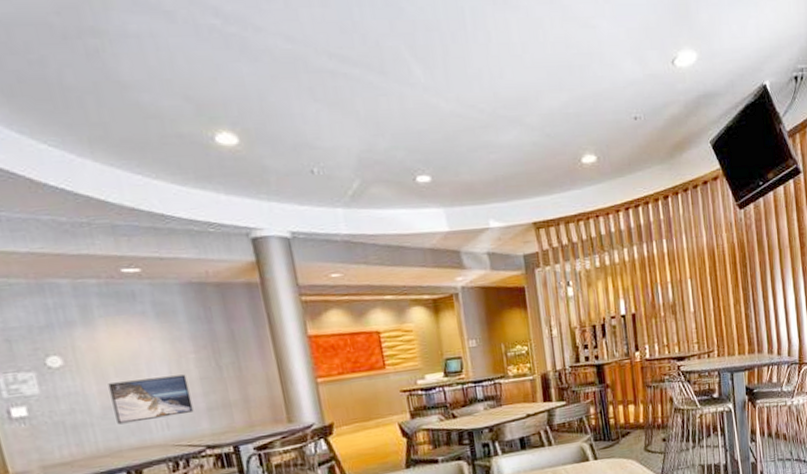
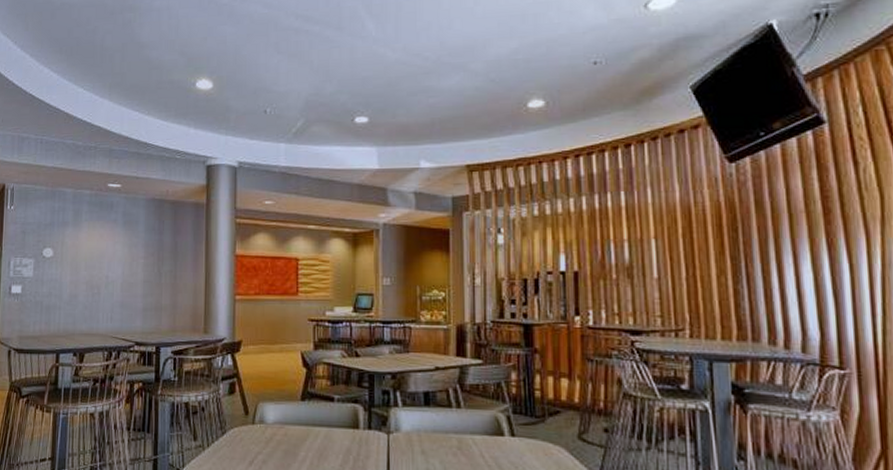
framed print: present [108,374,194,425] -> none [77,276,134,312]

